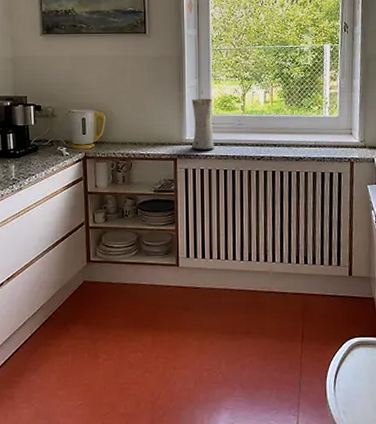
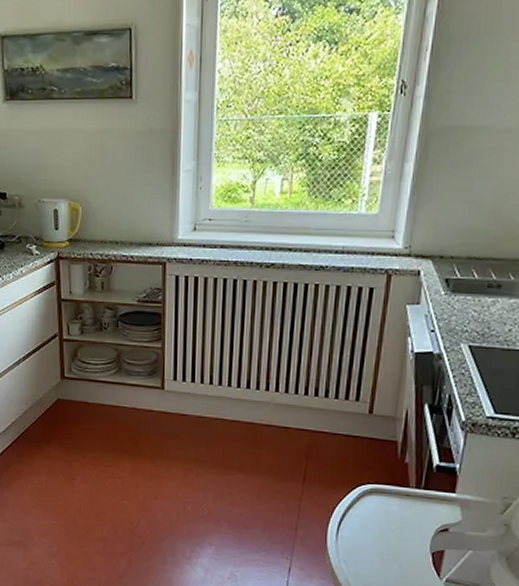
vase: present [191,98,214,150] -> none [184,186,213,253]

